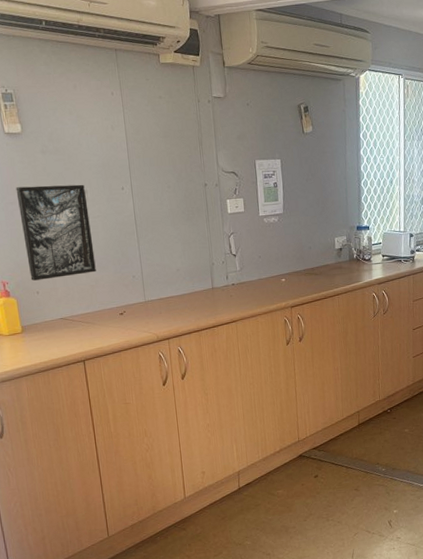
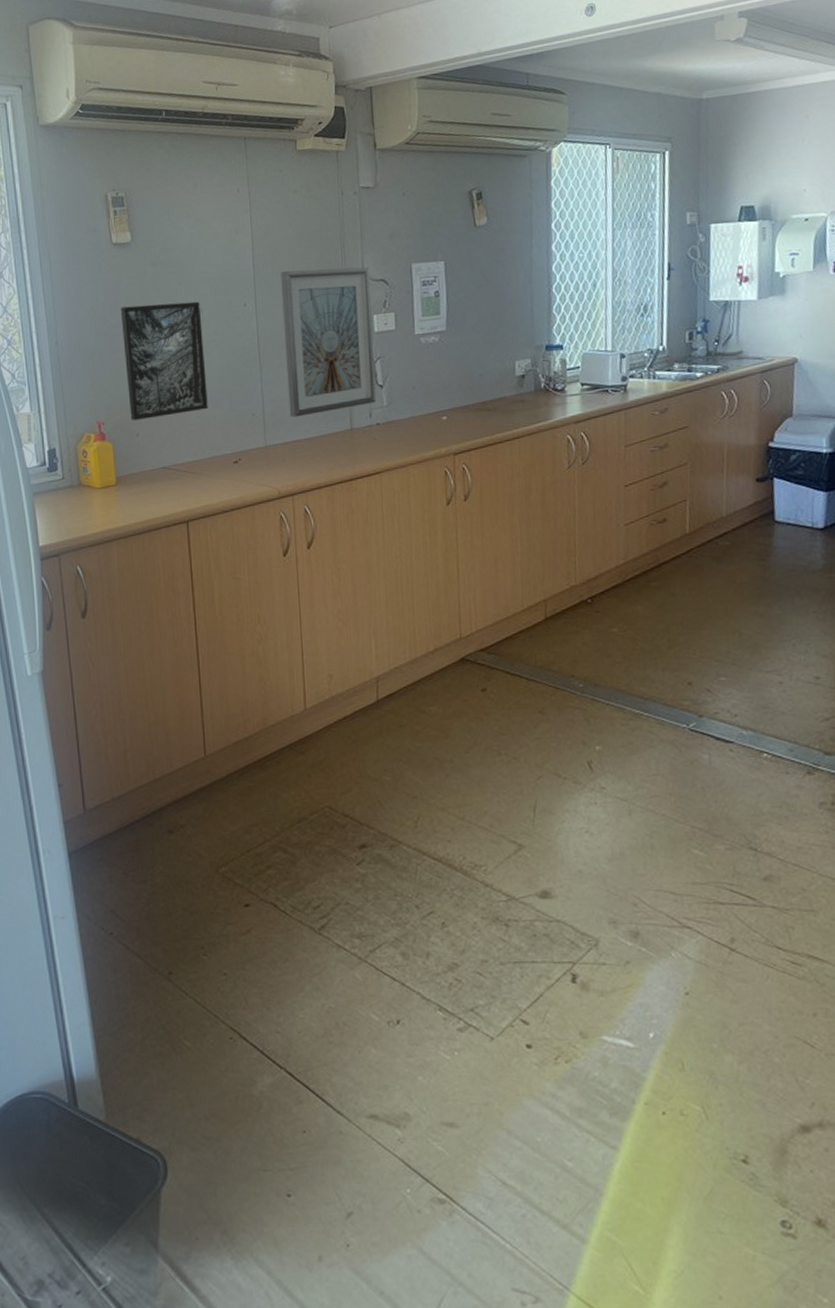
picture frame: none [151,161,232,279] -> present [280,267,377,417]

